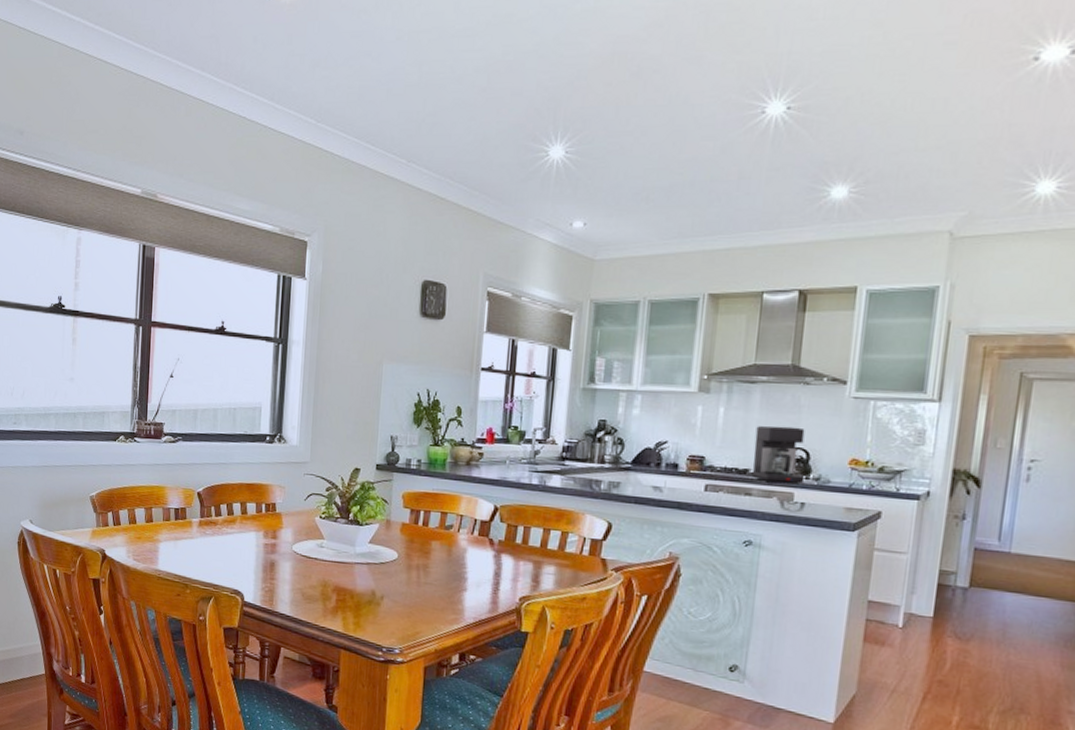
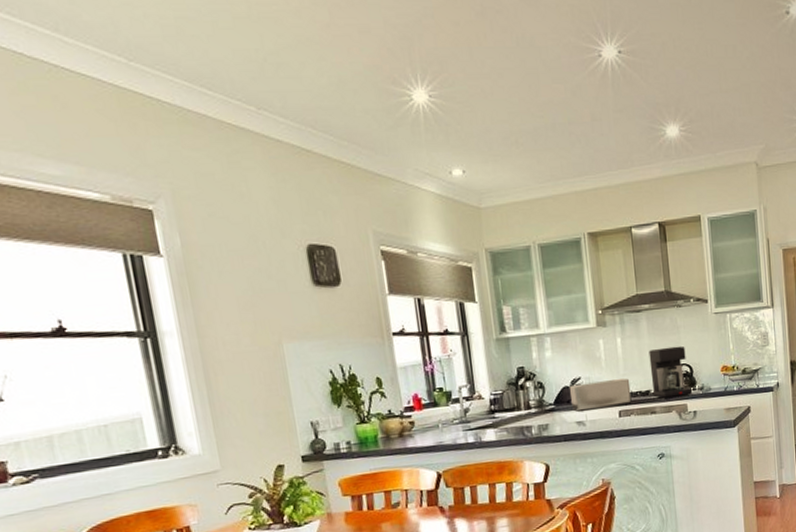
toaster: none [651,447,726,481] -> present [569,378,632,413]

